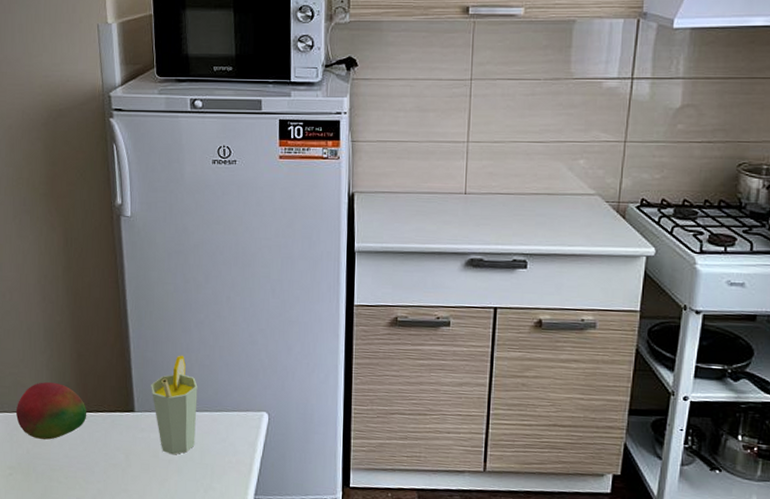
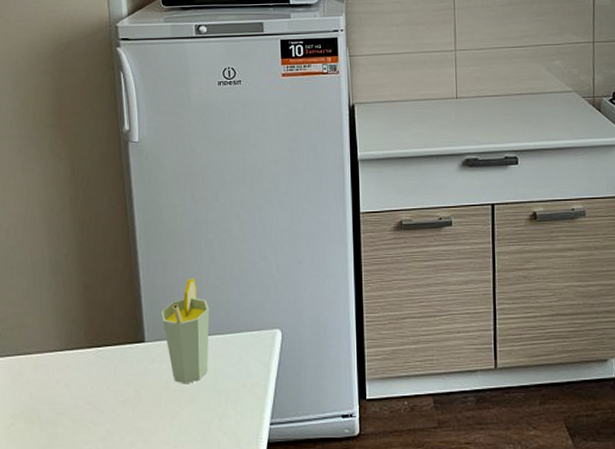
fruit: present [15,381,87,440] -> none [18,318,95,381]

